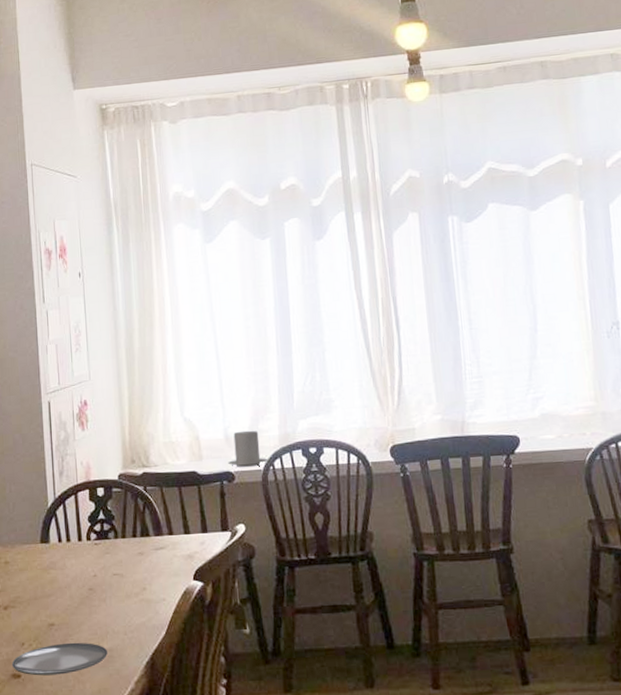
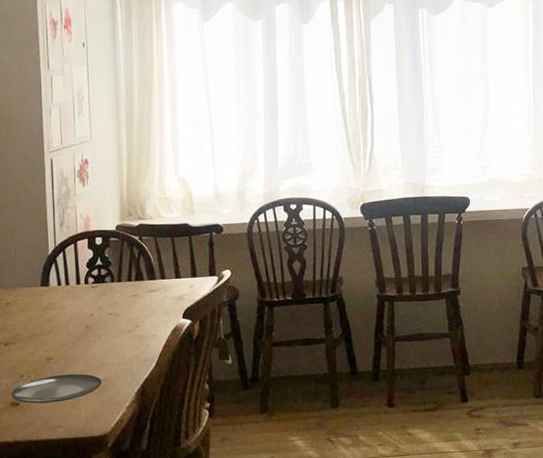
candle: present [228,430,268,468] -> none [217,188,253,222]

